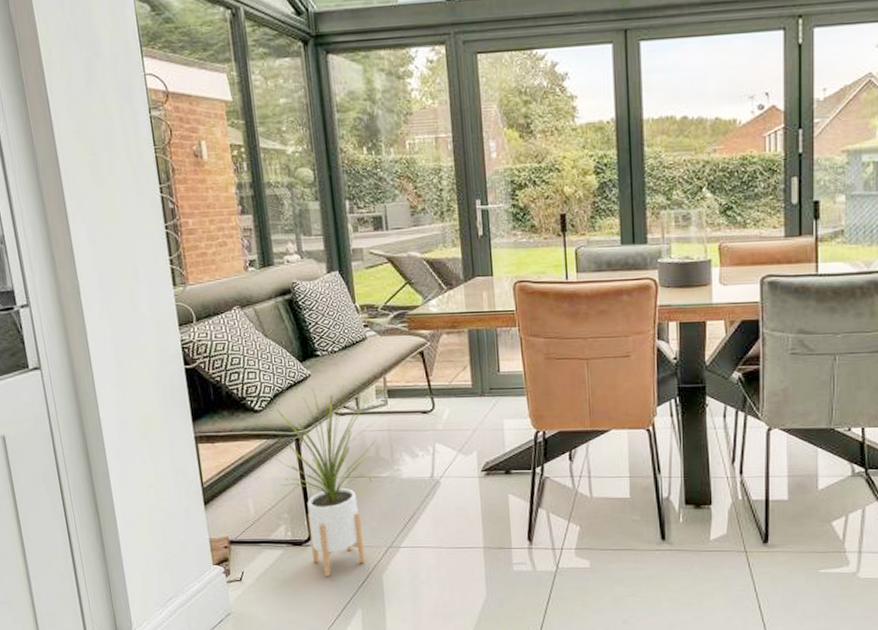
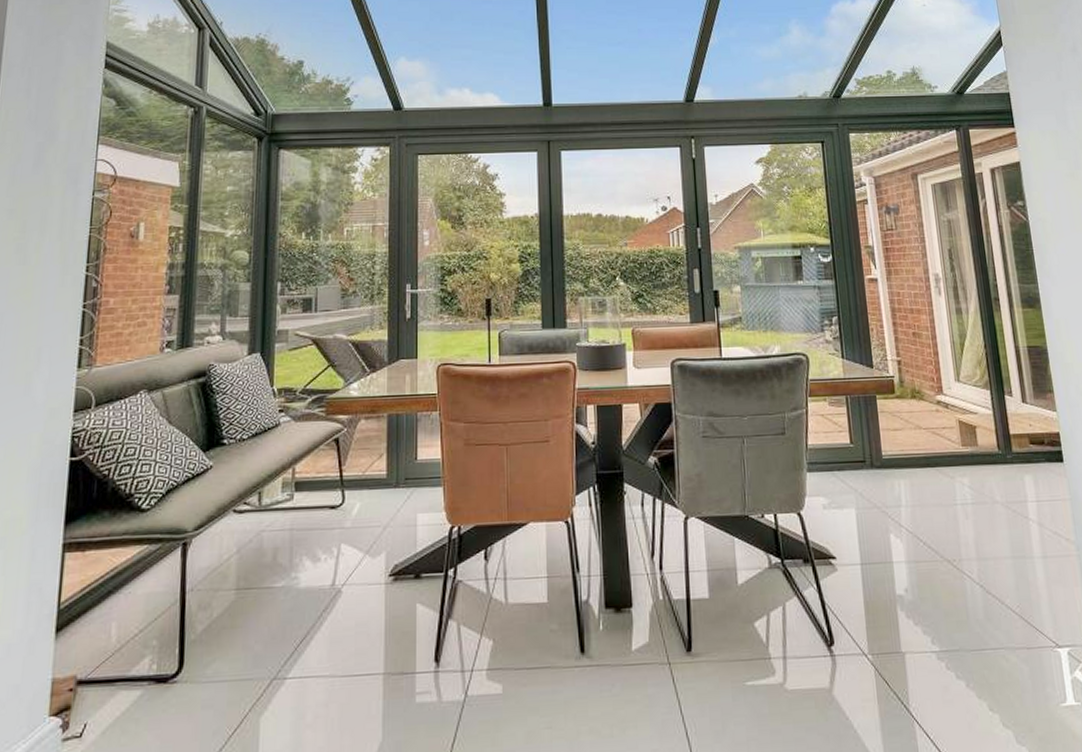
house plant: present [274,385,377,577] -> none [153,477,276,724]

